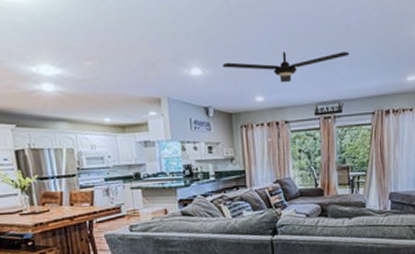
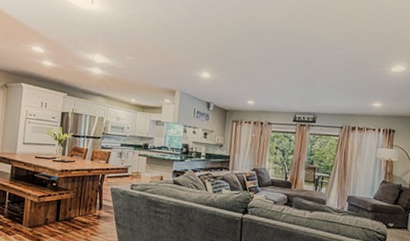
ceiling fan: present [222,51,349,83] -> none [226,70,327,94]

